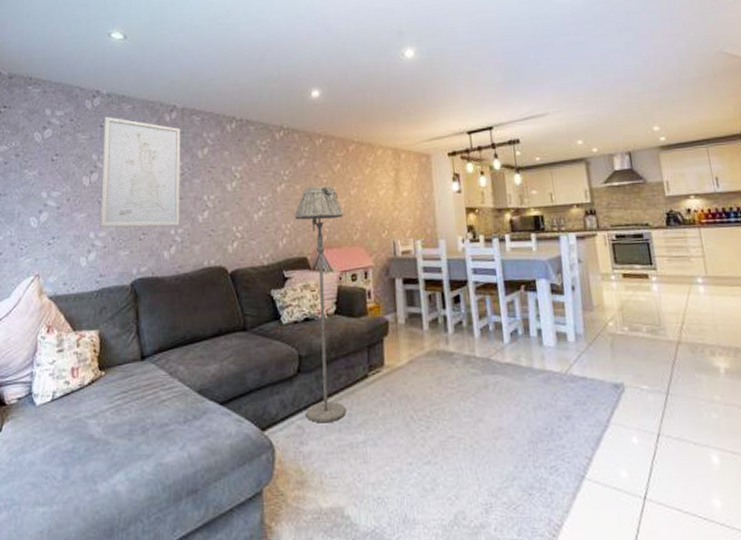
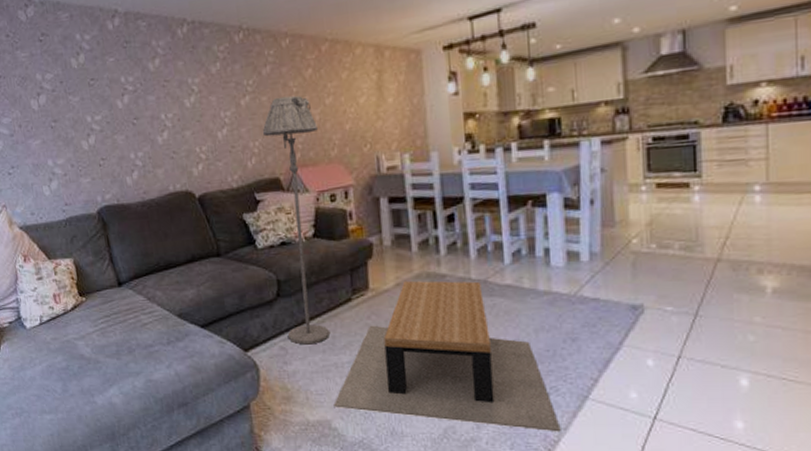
wall art: present [100,116,181,228] -> none [41,28,139,155]
coffee table: none [347,358,563,516] -> present [333,280,561,432]

